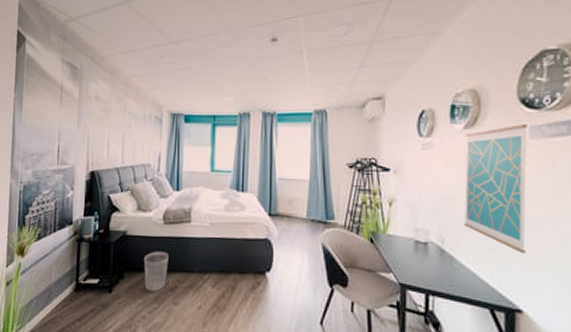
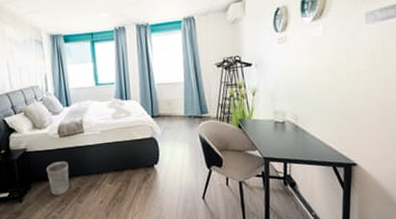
wall art: present [464,124,527,254] -> none [313,11,363,121]

